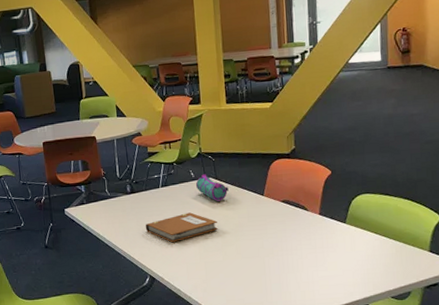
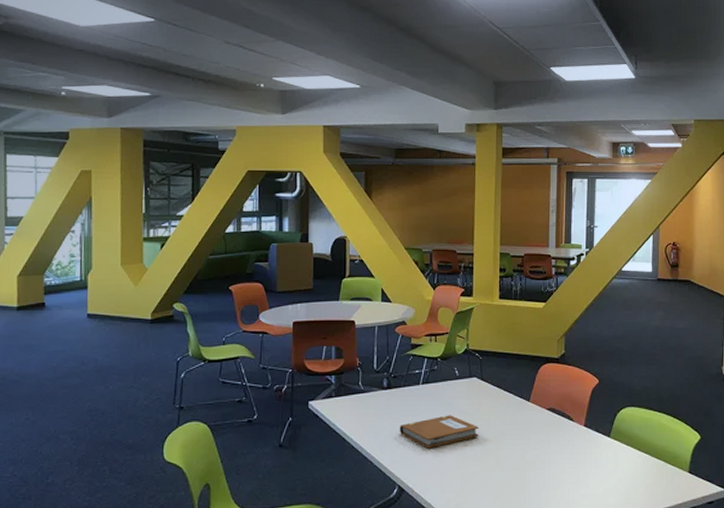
pencil case: present [196,174,229,202] -> none [460,373,494,406]

